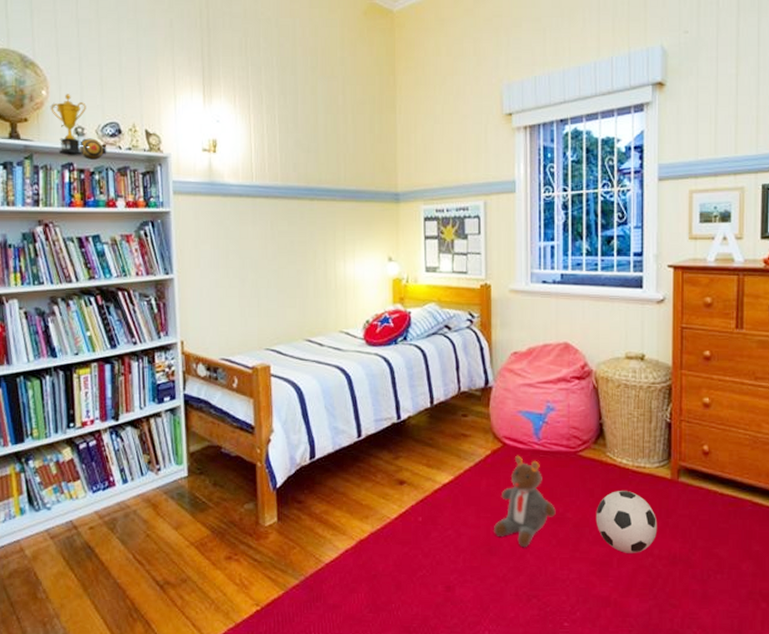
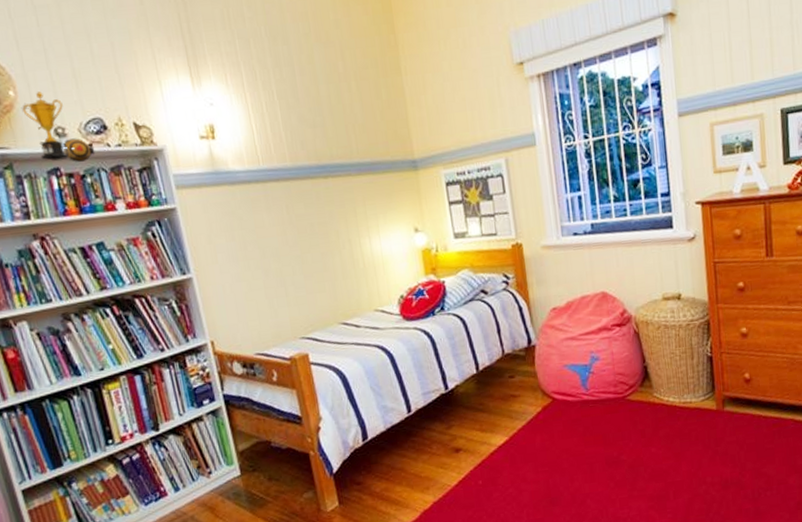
teddy bear: present [493,455,556,547] -> none [552,408,611,494]
soccer ball: present [595,491,658,553] -> none [648,426,708,485]

